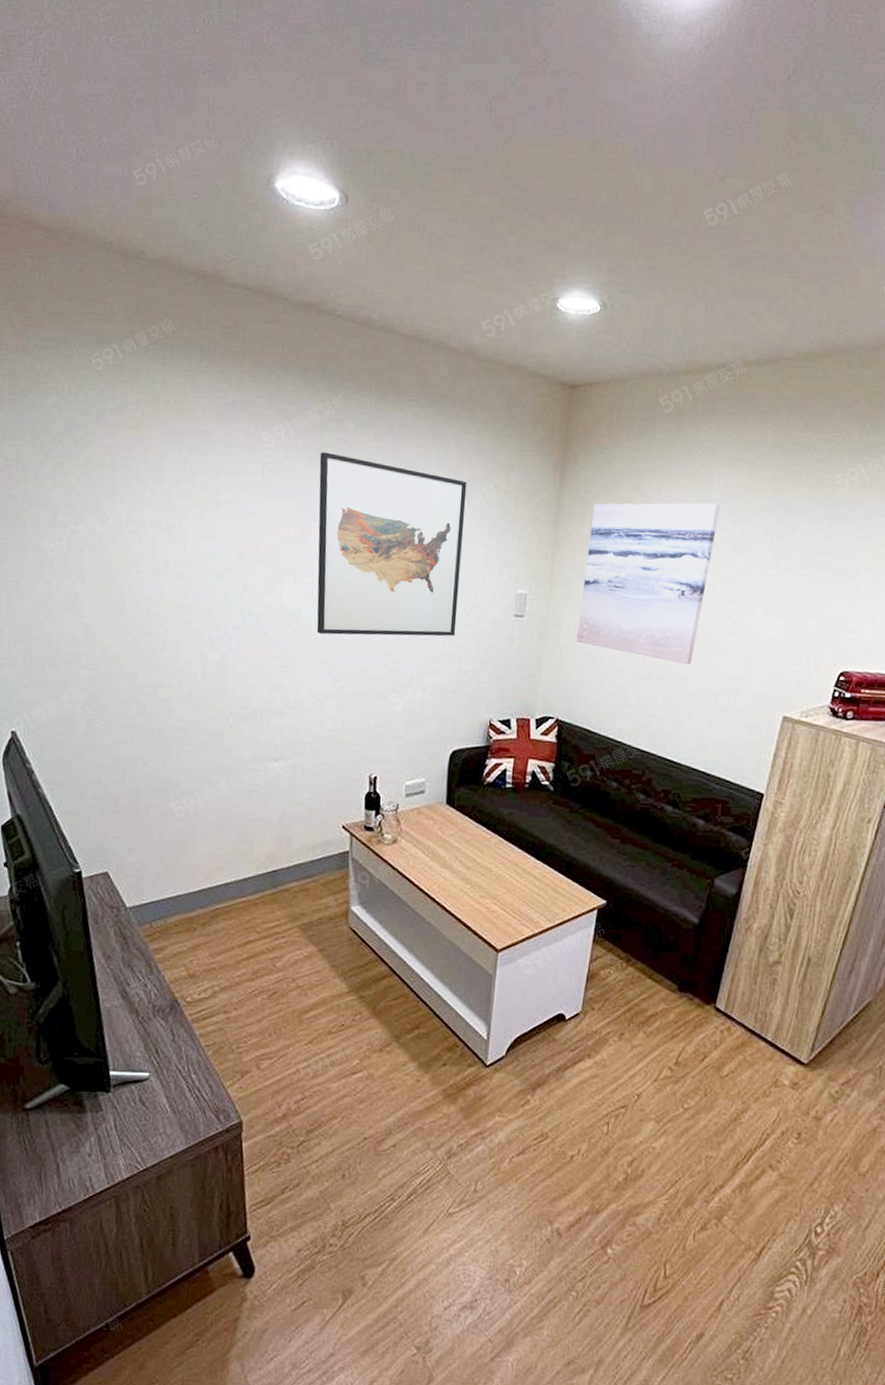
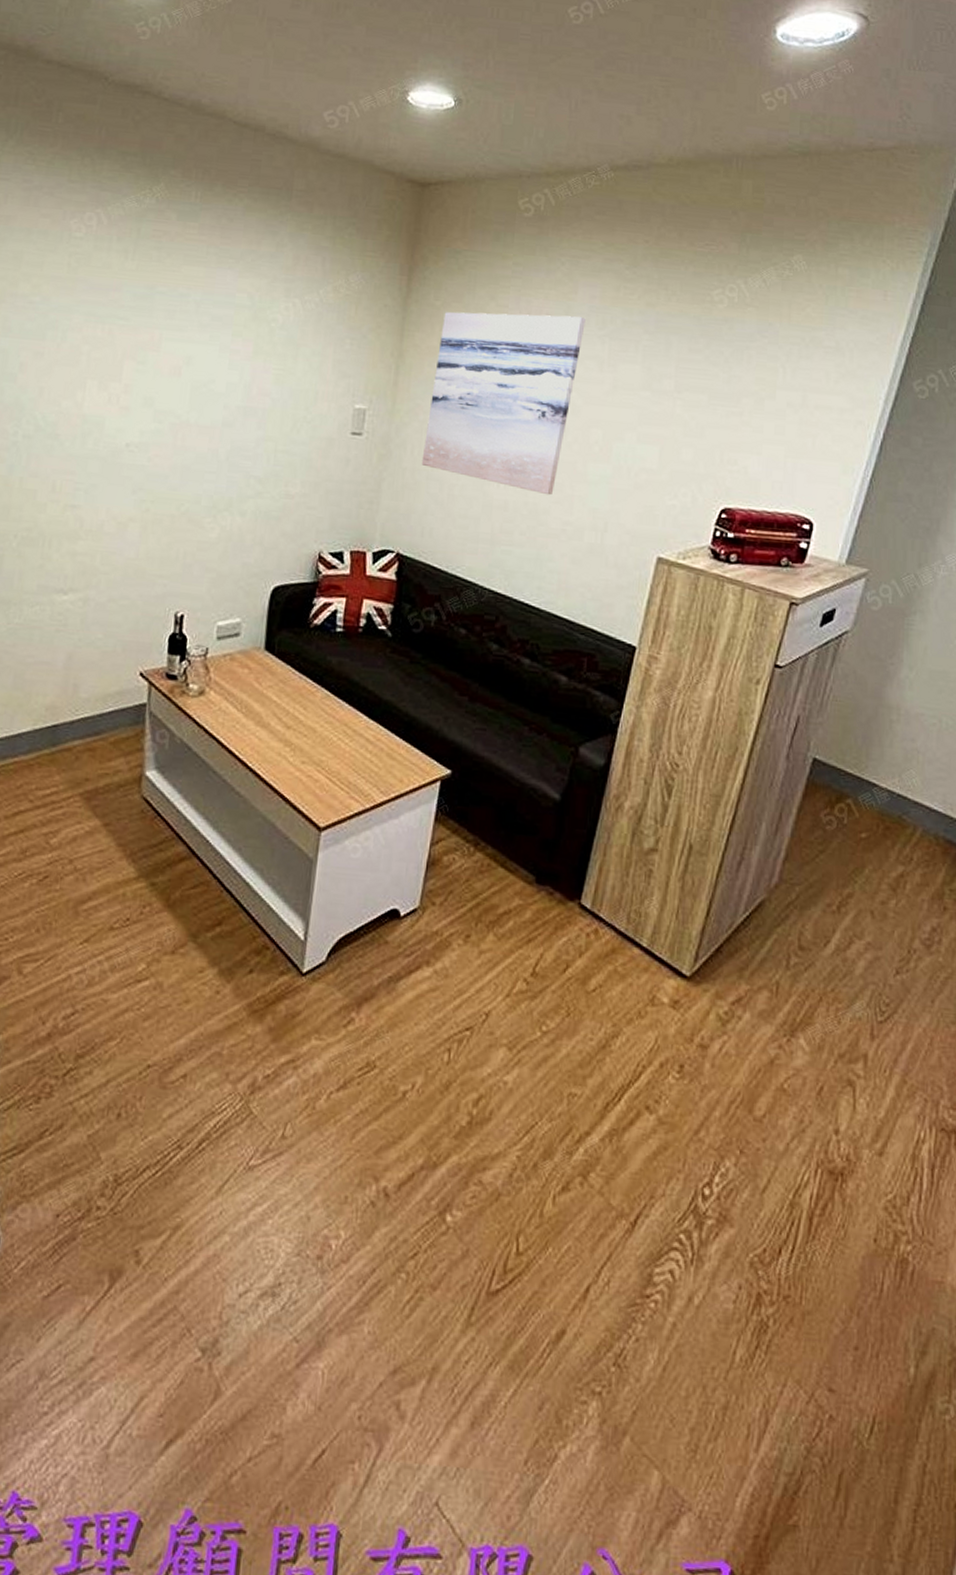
wall art: present [316,452,467,637] -> none [121,244,302,454]

